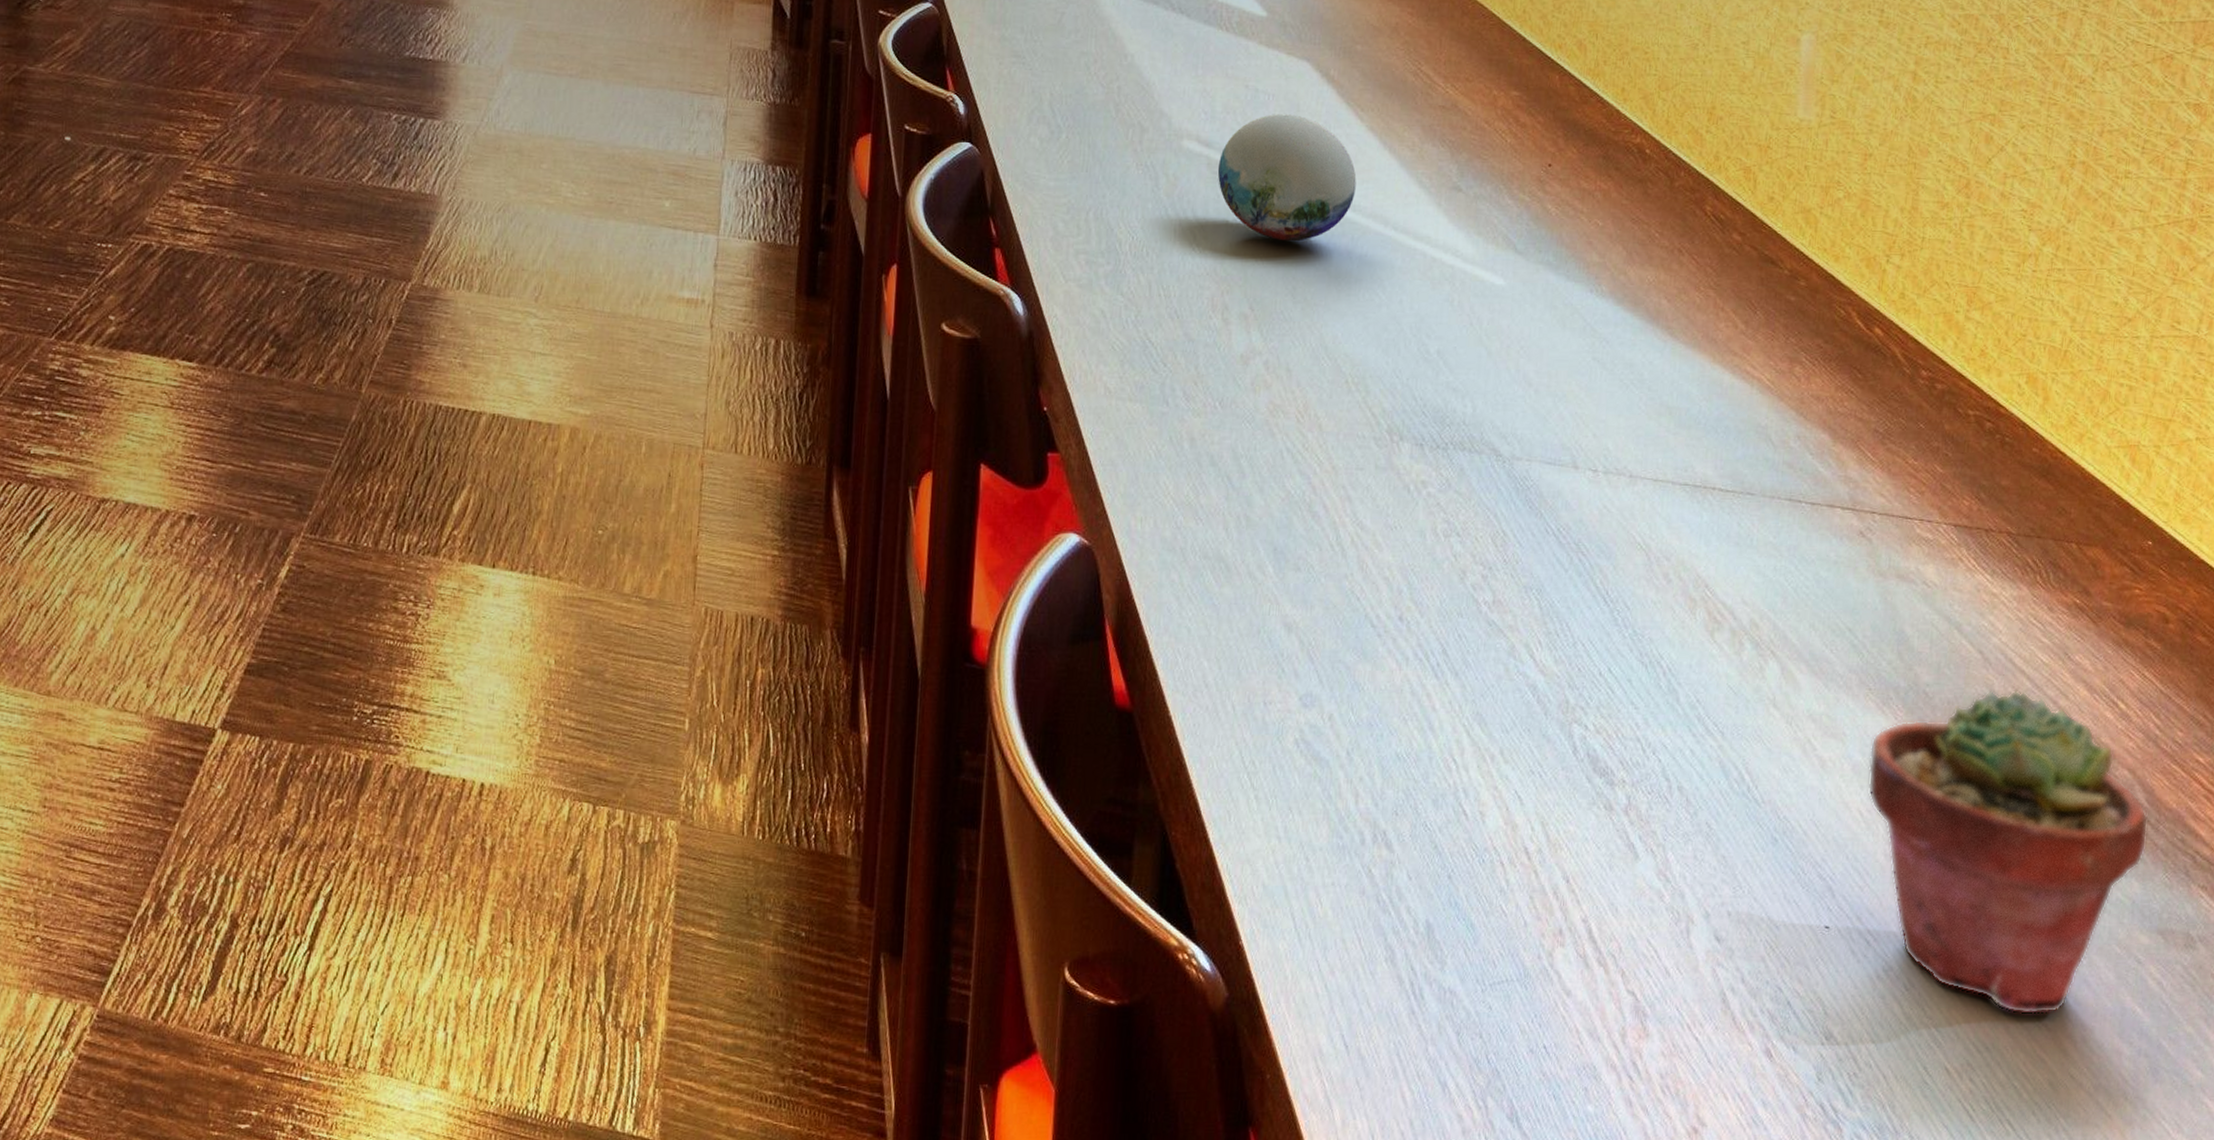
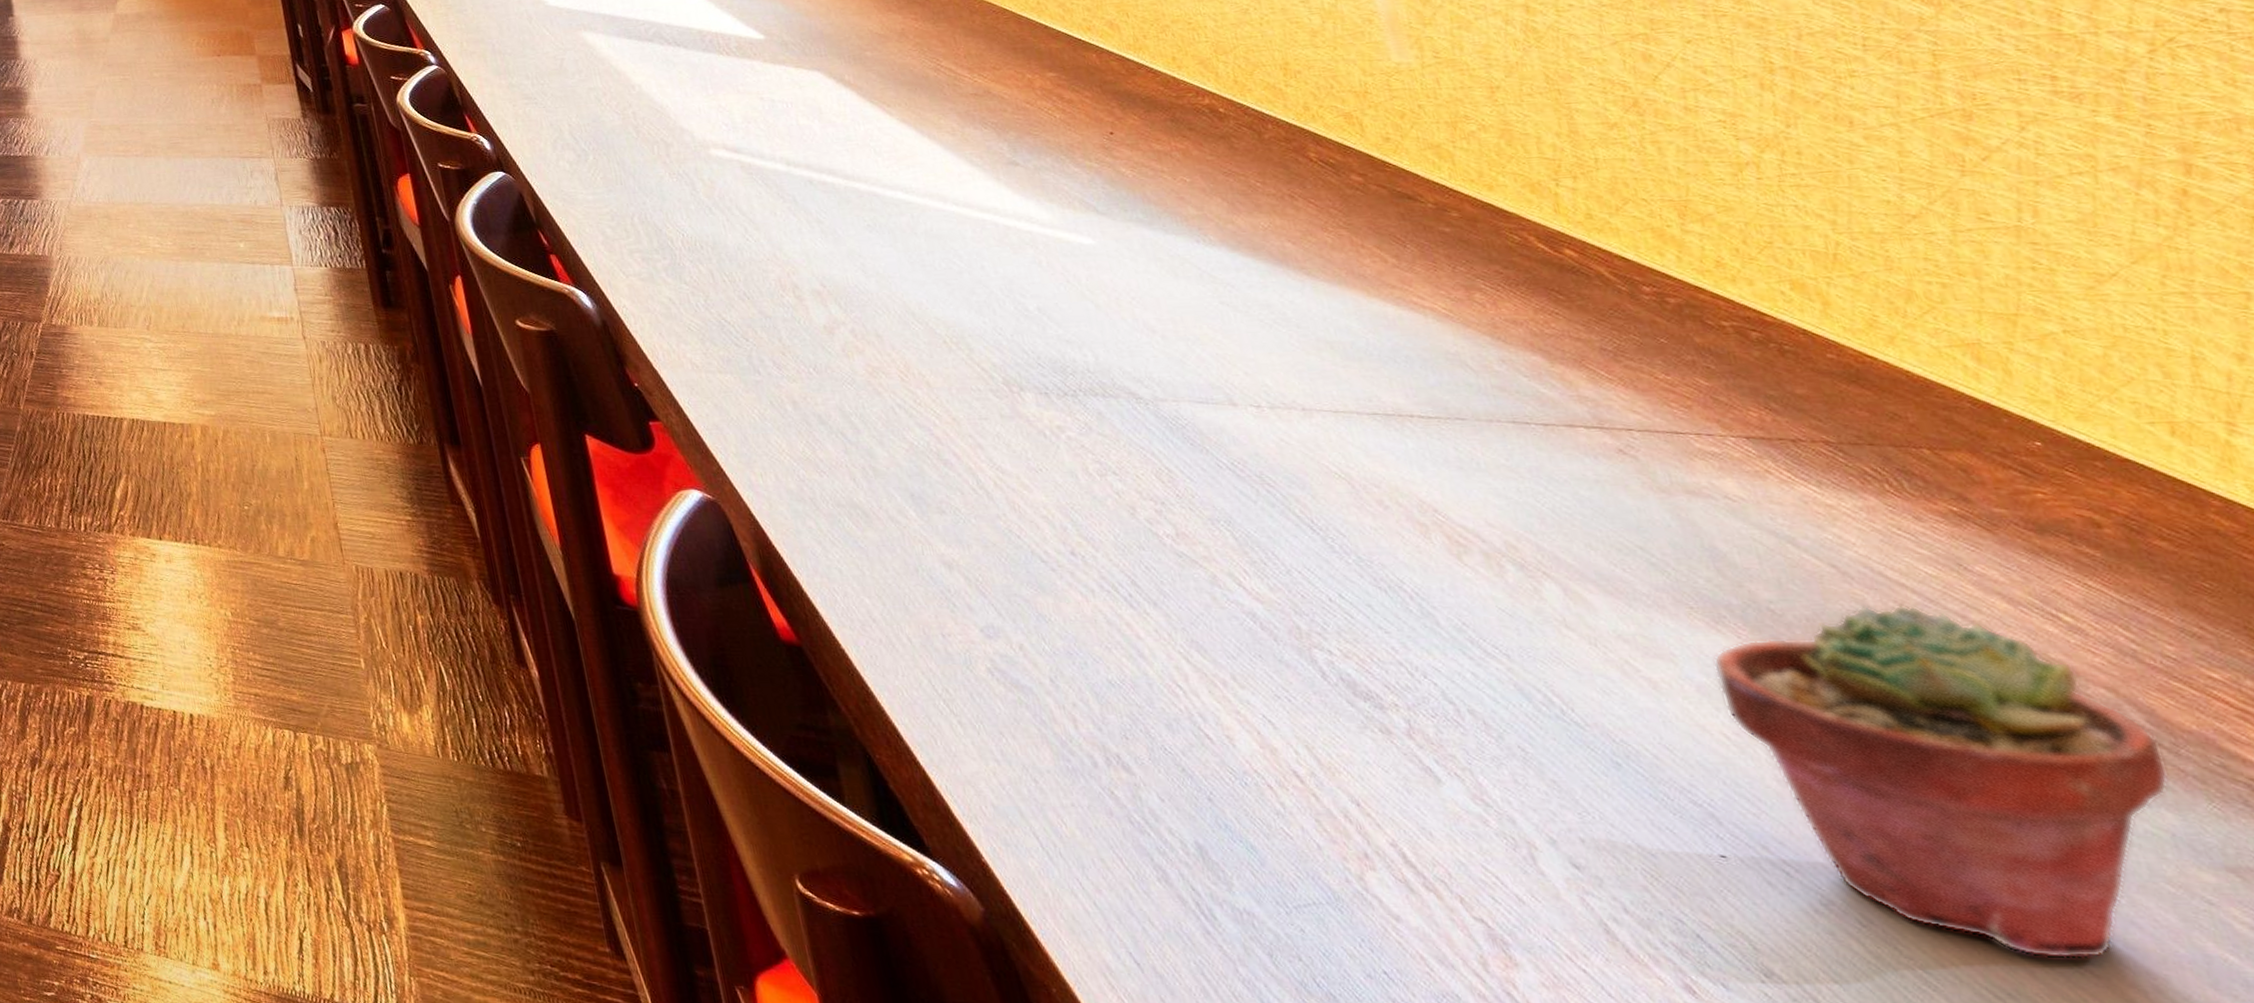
decorative orb: present [1217,114,1357,242] -> none [751,117,904,225]

